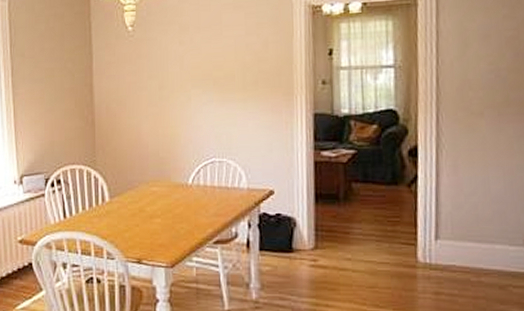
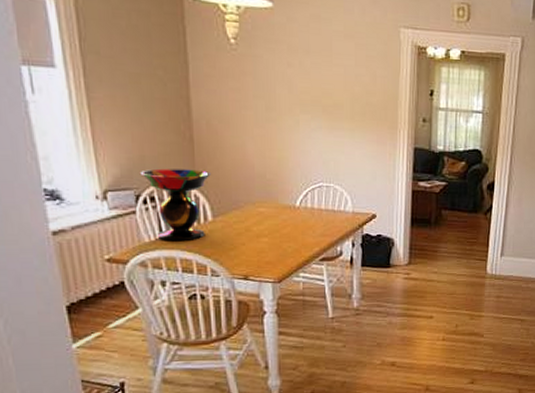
decorative bowl: none [49,151,110,223] -> present [139,168,212,242]

